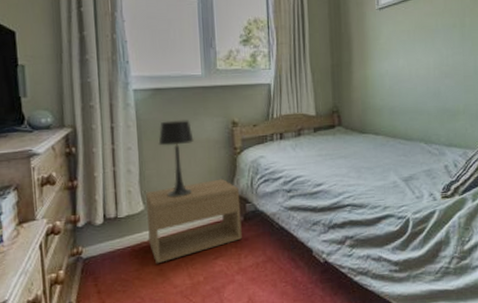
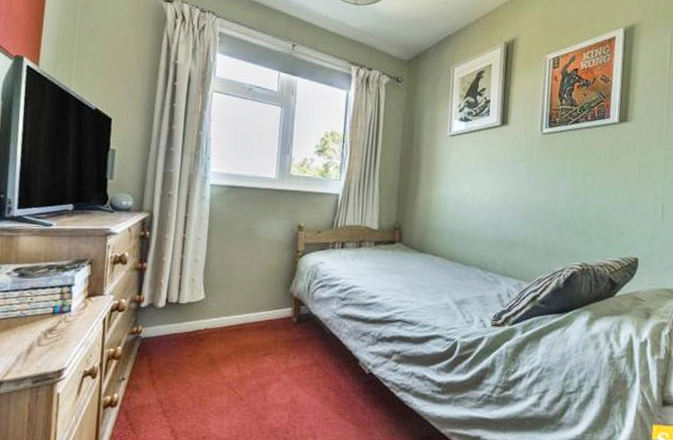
nightstand: present [146,178,242,264] -> none [204,278,297,353]
table lamp: present [158,120,194,198] -> none [226,217,260,291]

